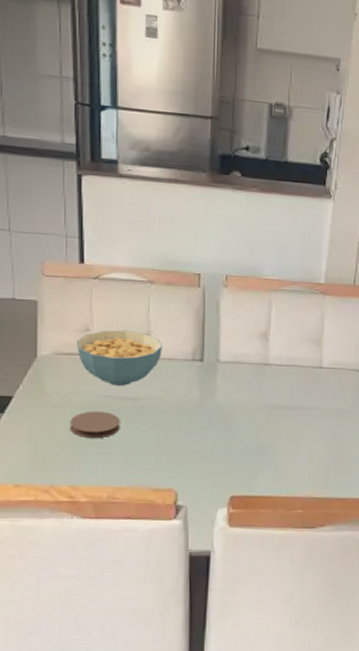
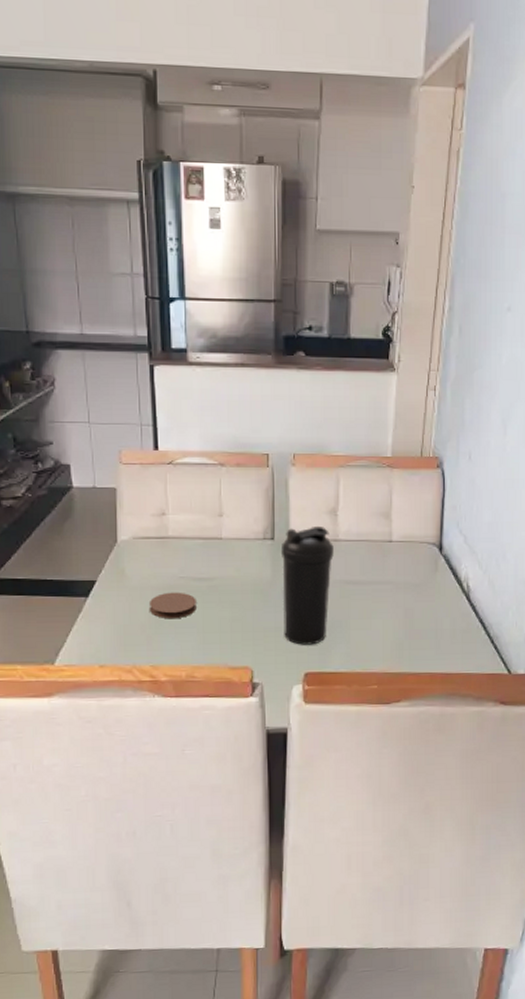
cereal bowl: present [76,330,162,386] -> none [153,512,234,567]
water bottle: none [209,348,264,468] -> present [282,525,334,645]

